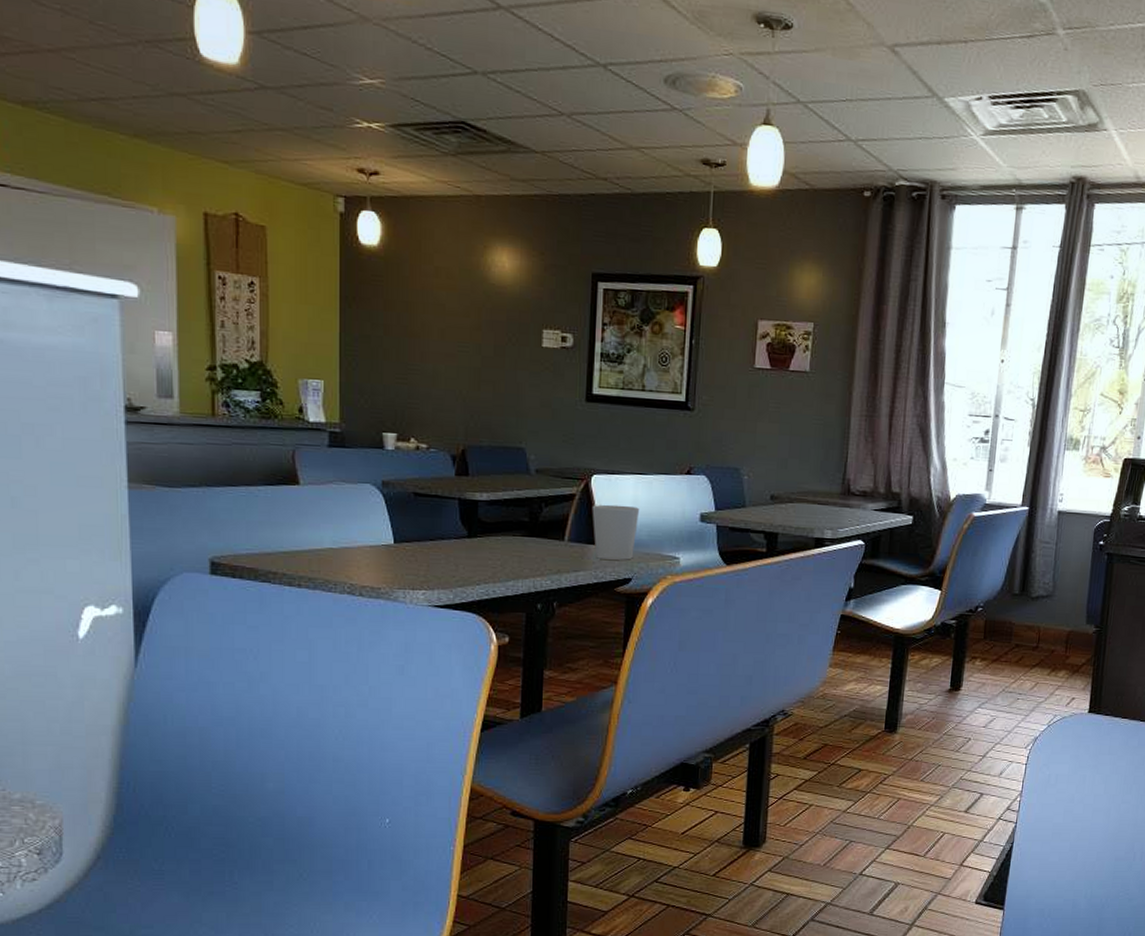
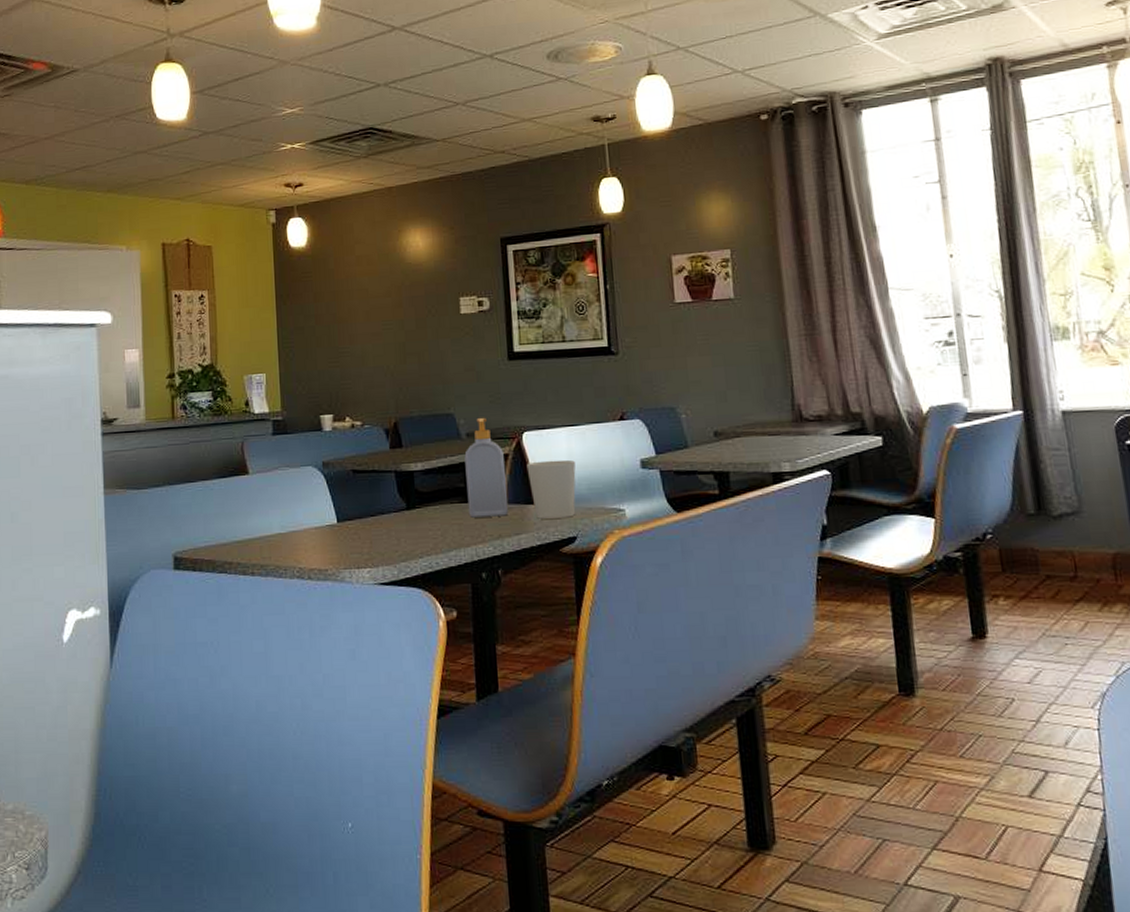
soap bottle: none [530,455,571,553] -> present [464,417,509,518]

